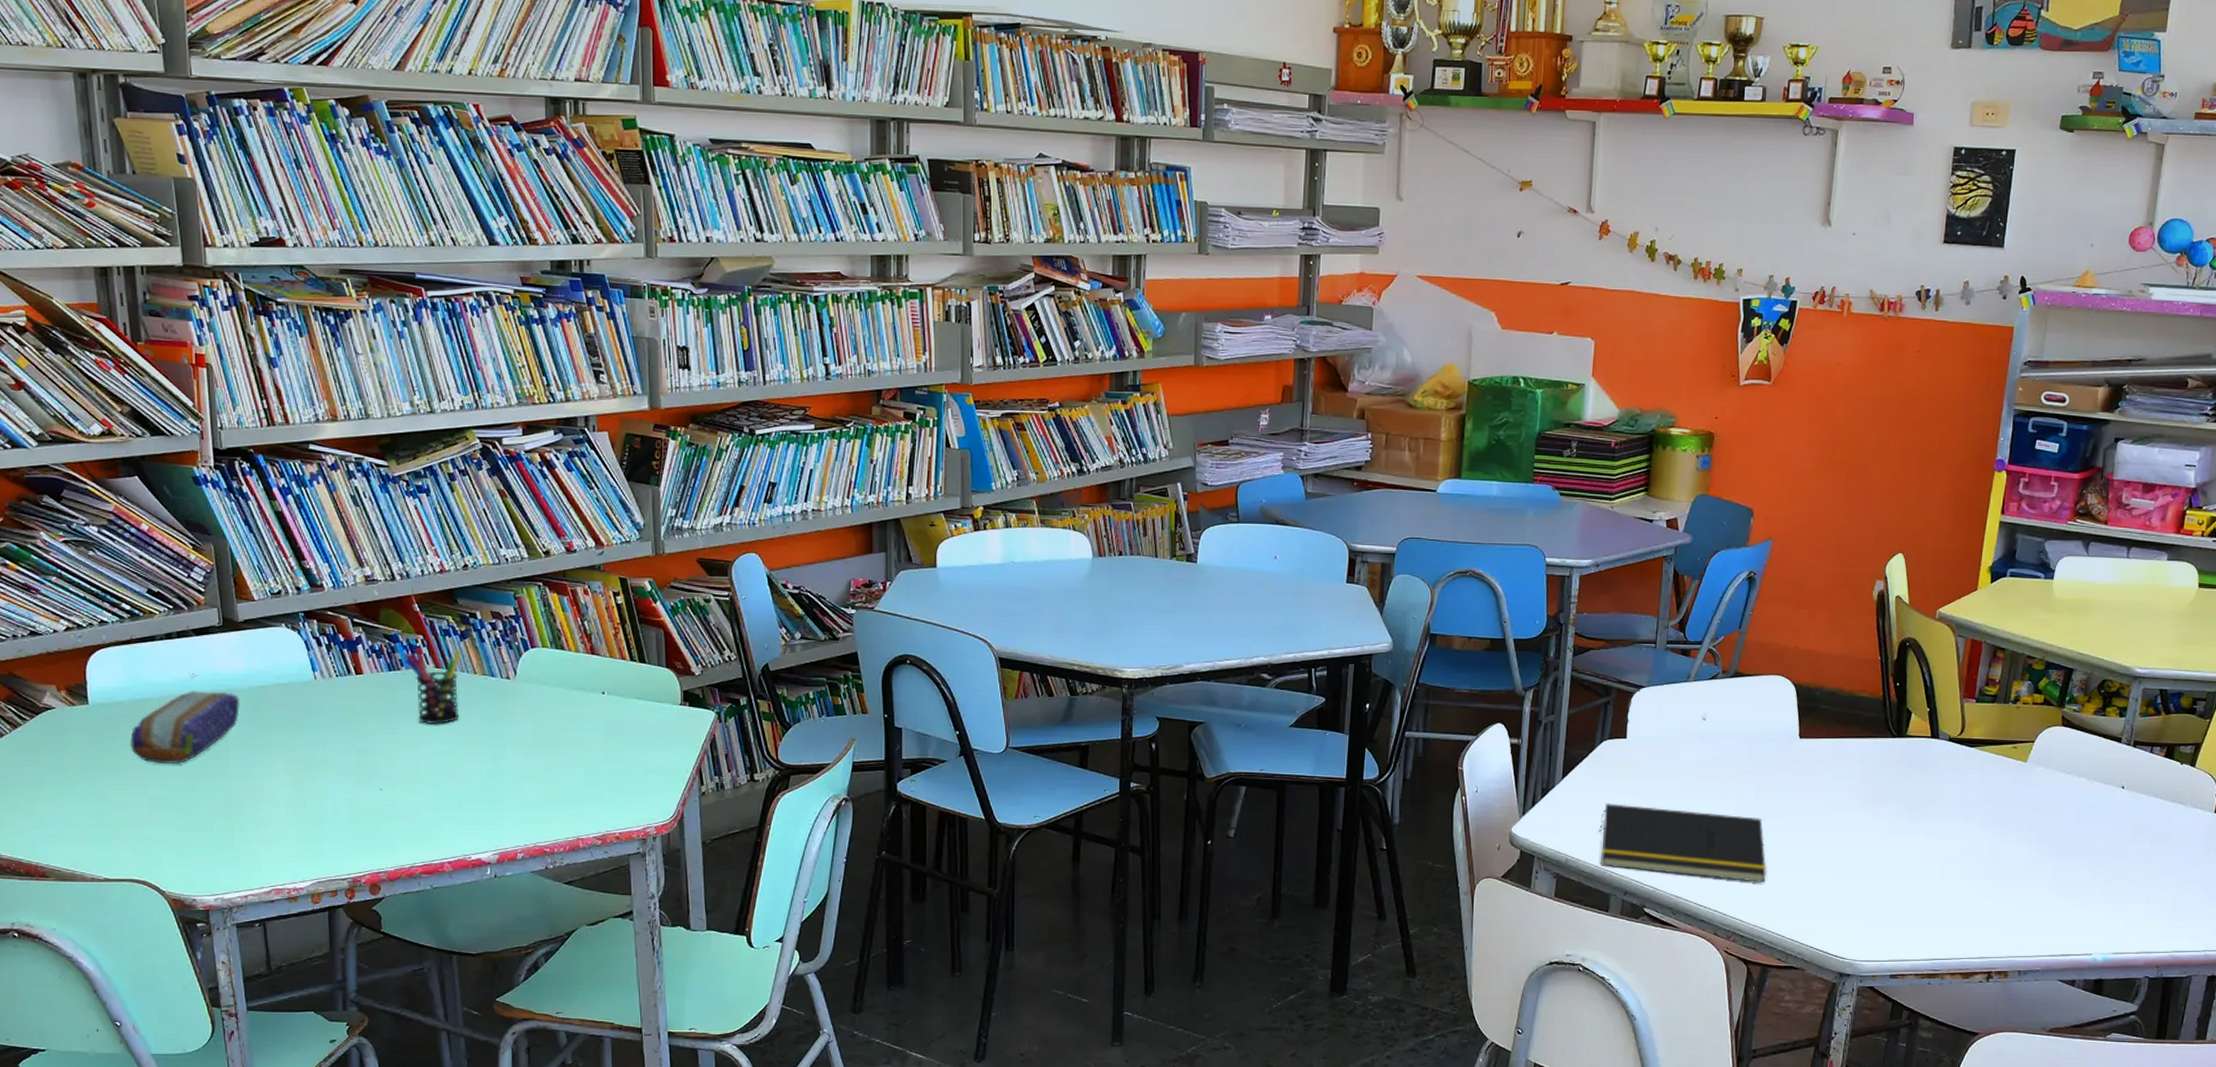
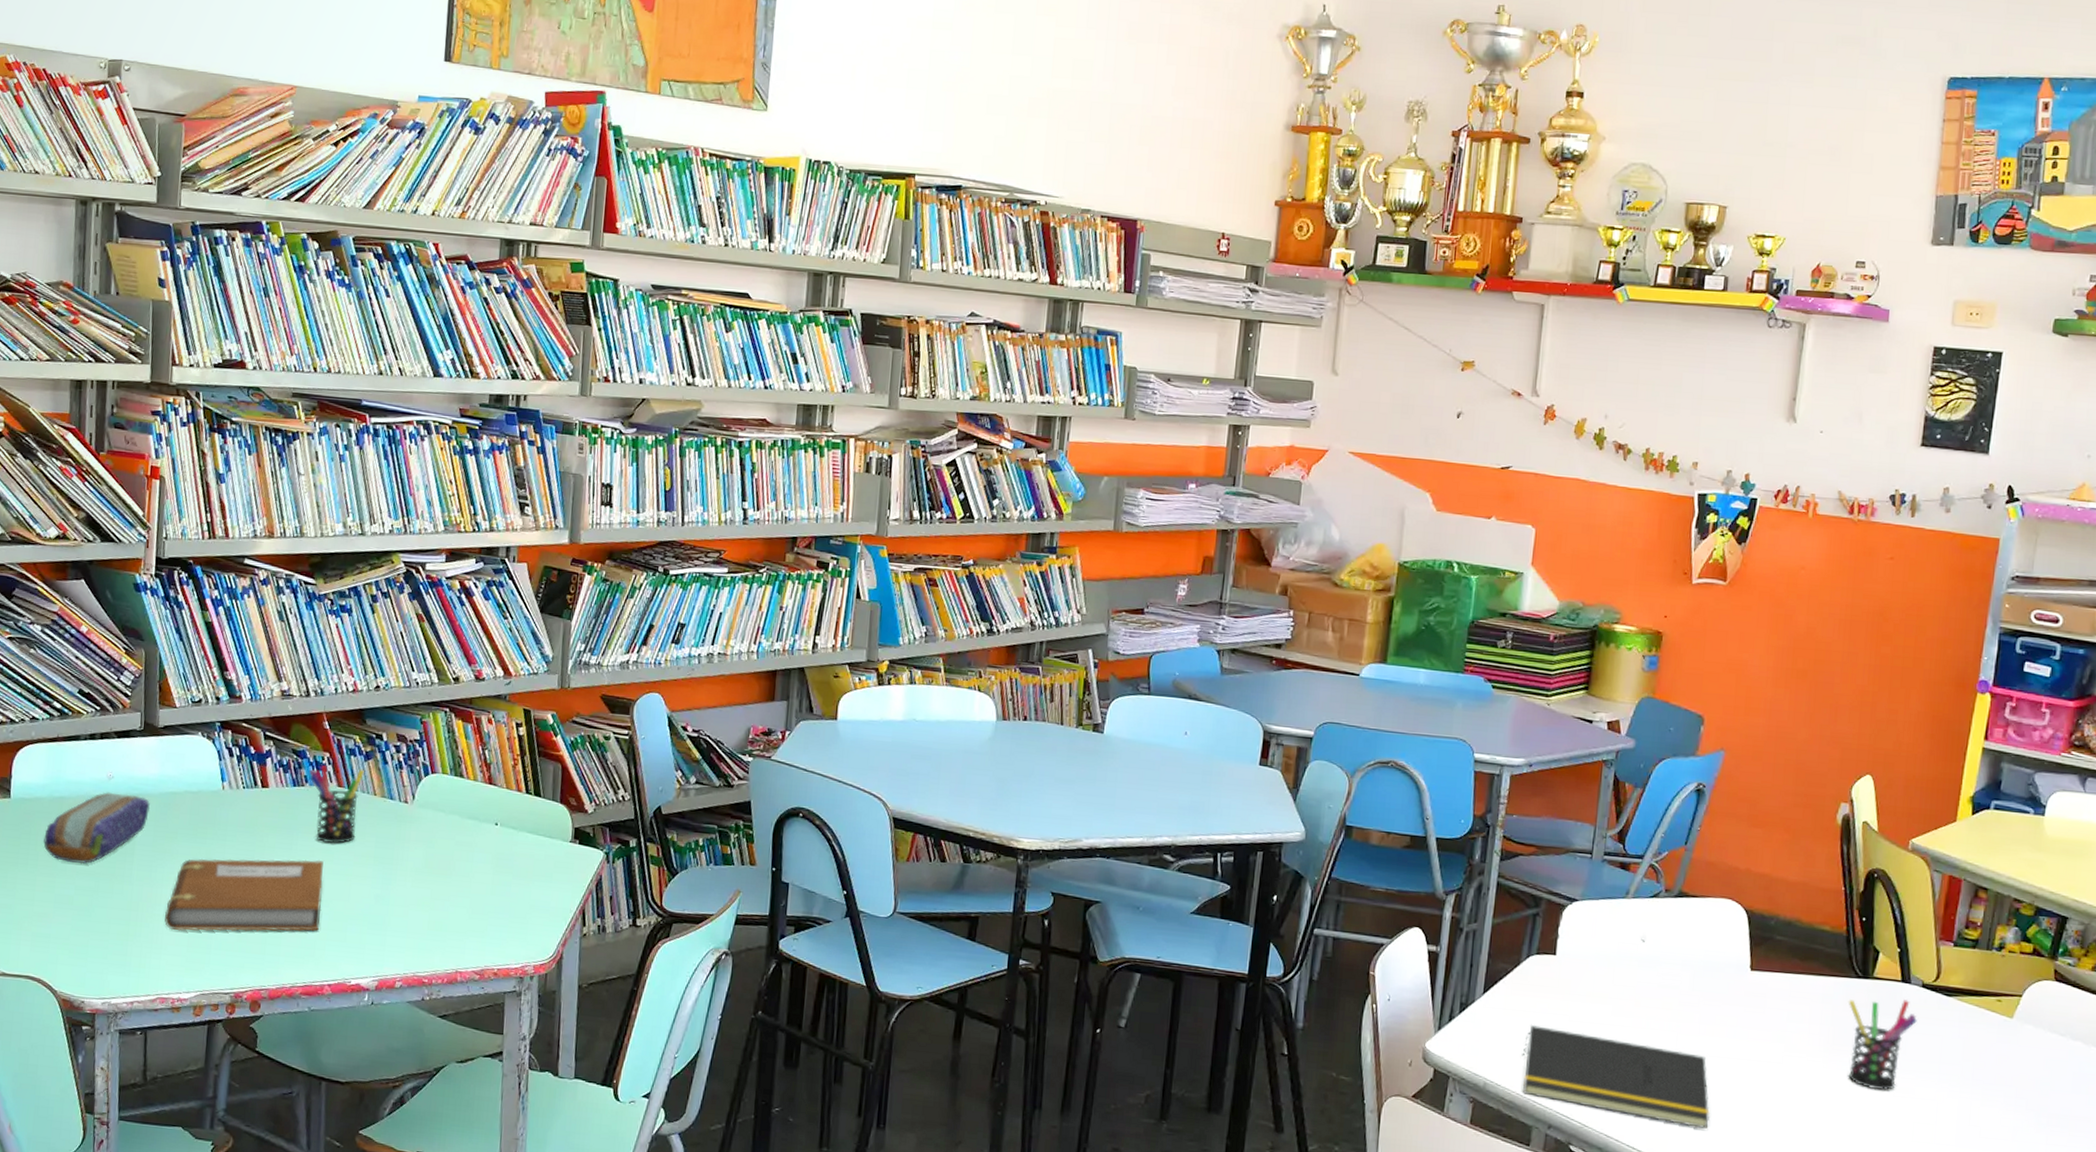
notebook: none [270,741,433,823] -> present [165,858,324,932]
pen holder: none [1885,753,1945,835] -> present [1848,999,1917,1090]

